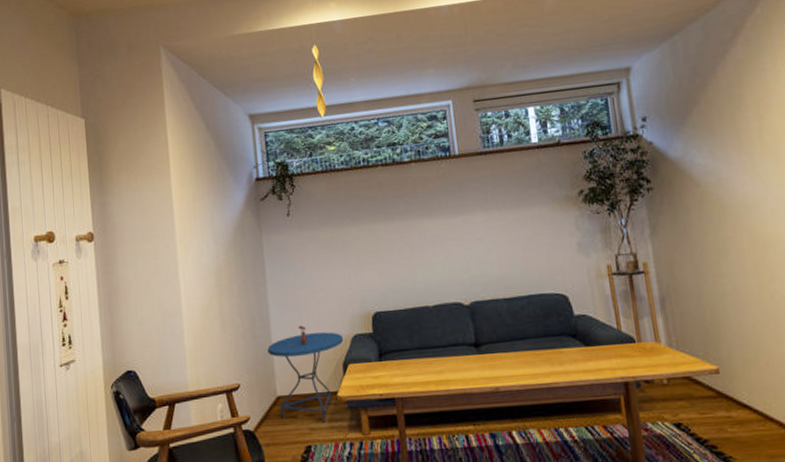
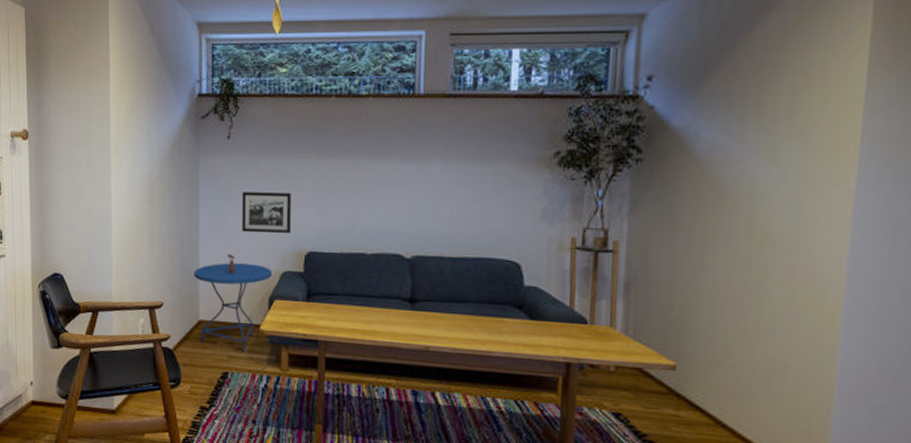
picture frame: none [306,258,356,303] -> present [242,192,291,234]

